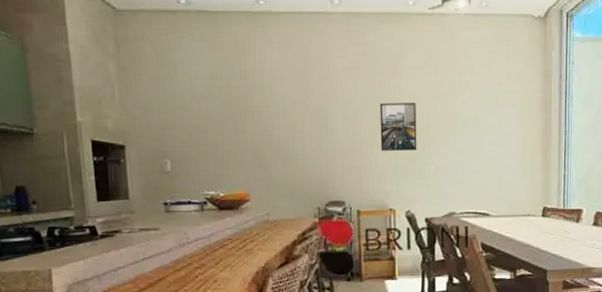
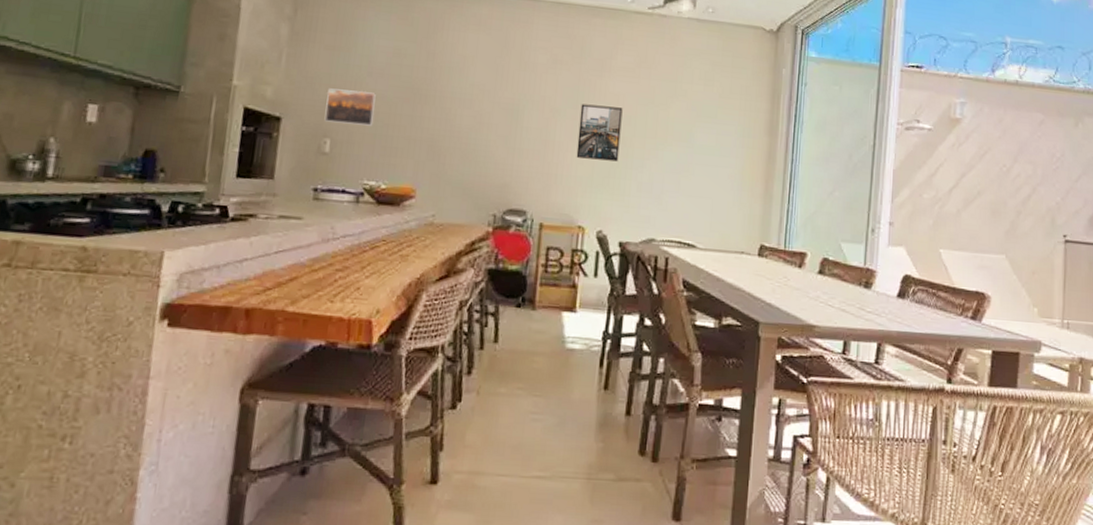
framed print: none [160,114,204,145] -> present [324,88,376,126]

